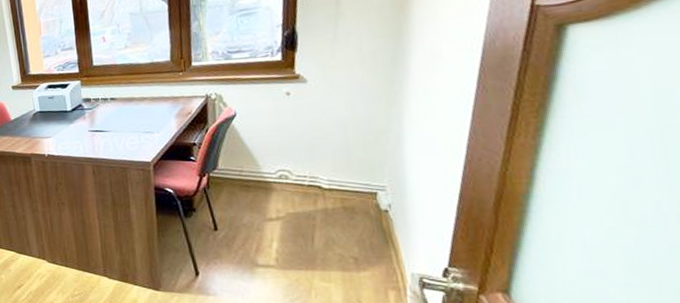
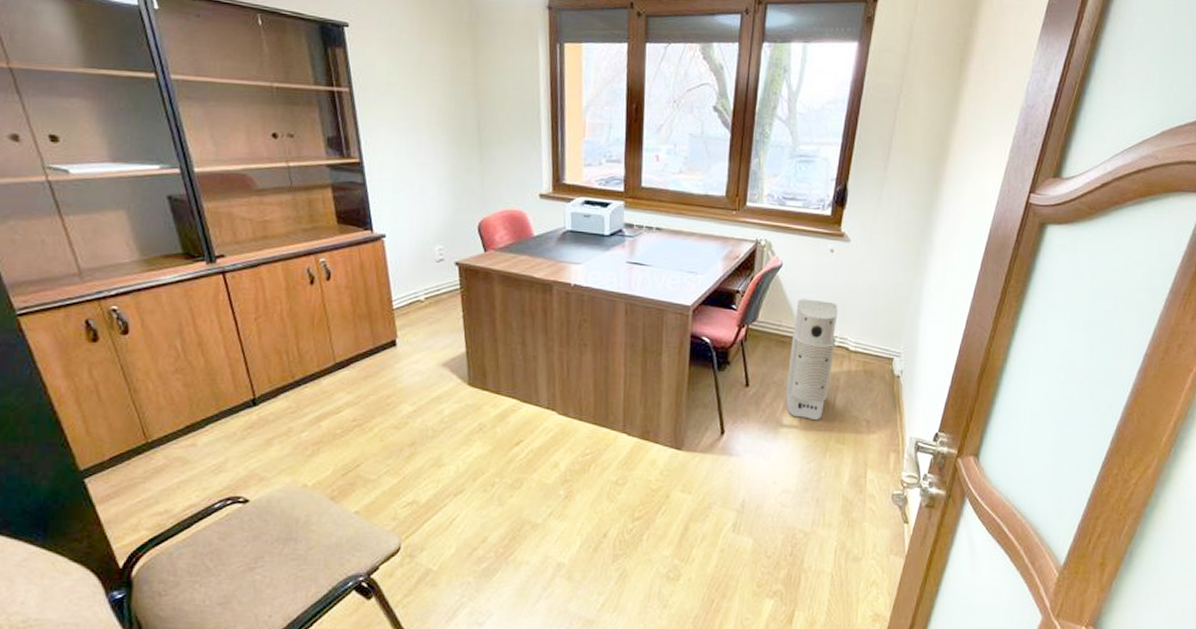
air purifier: none [256,143,306,260] -> present [785,299,838,421]

